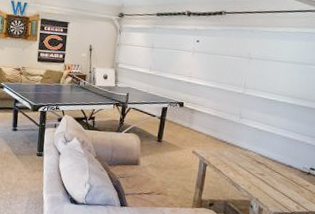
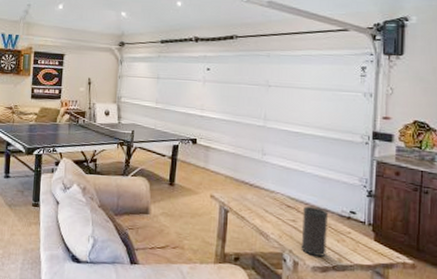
speaker: none [266,163,291,205] -> present [301,206,328,257]

